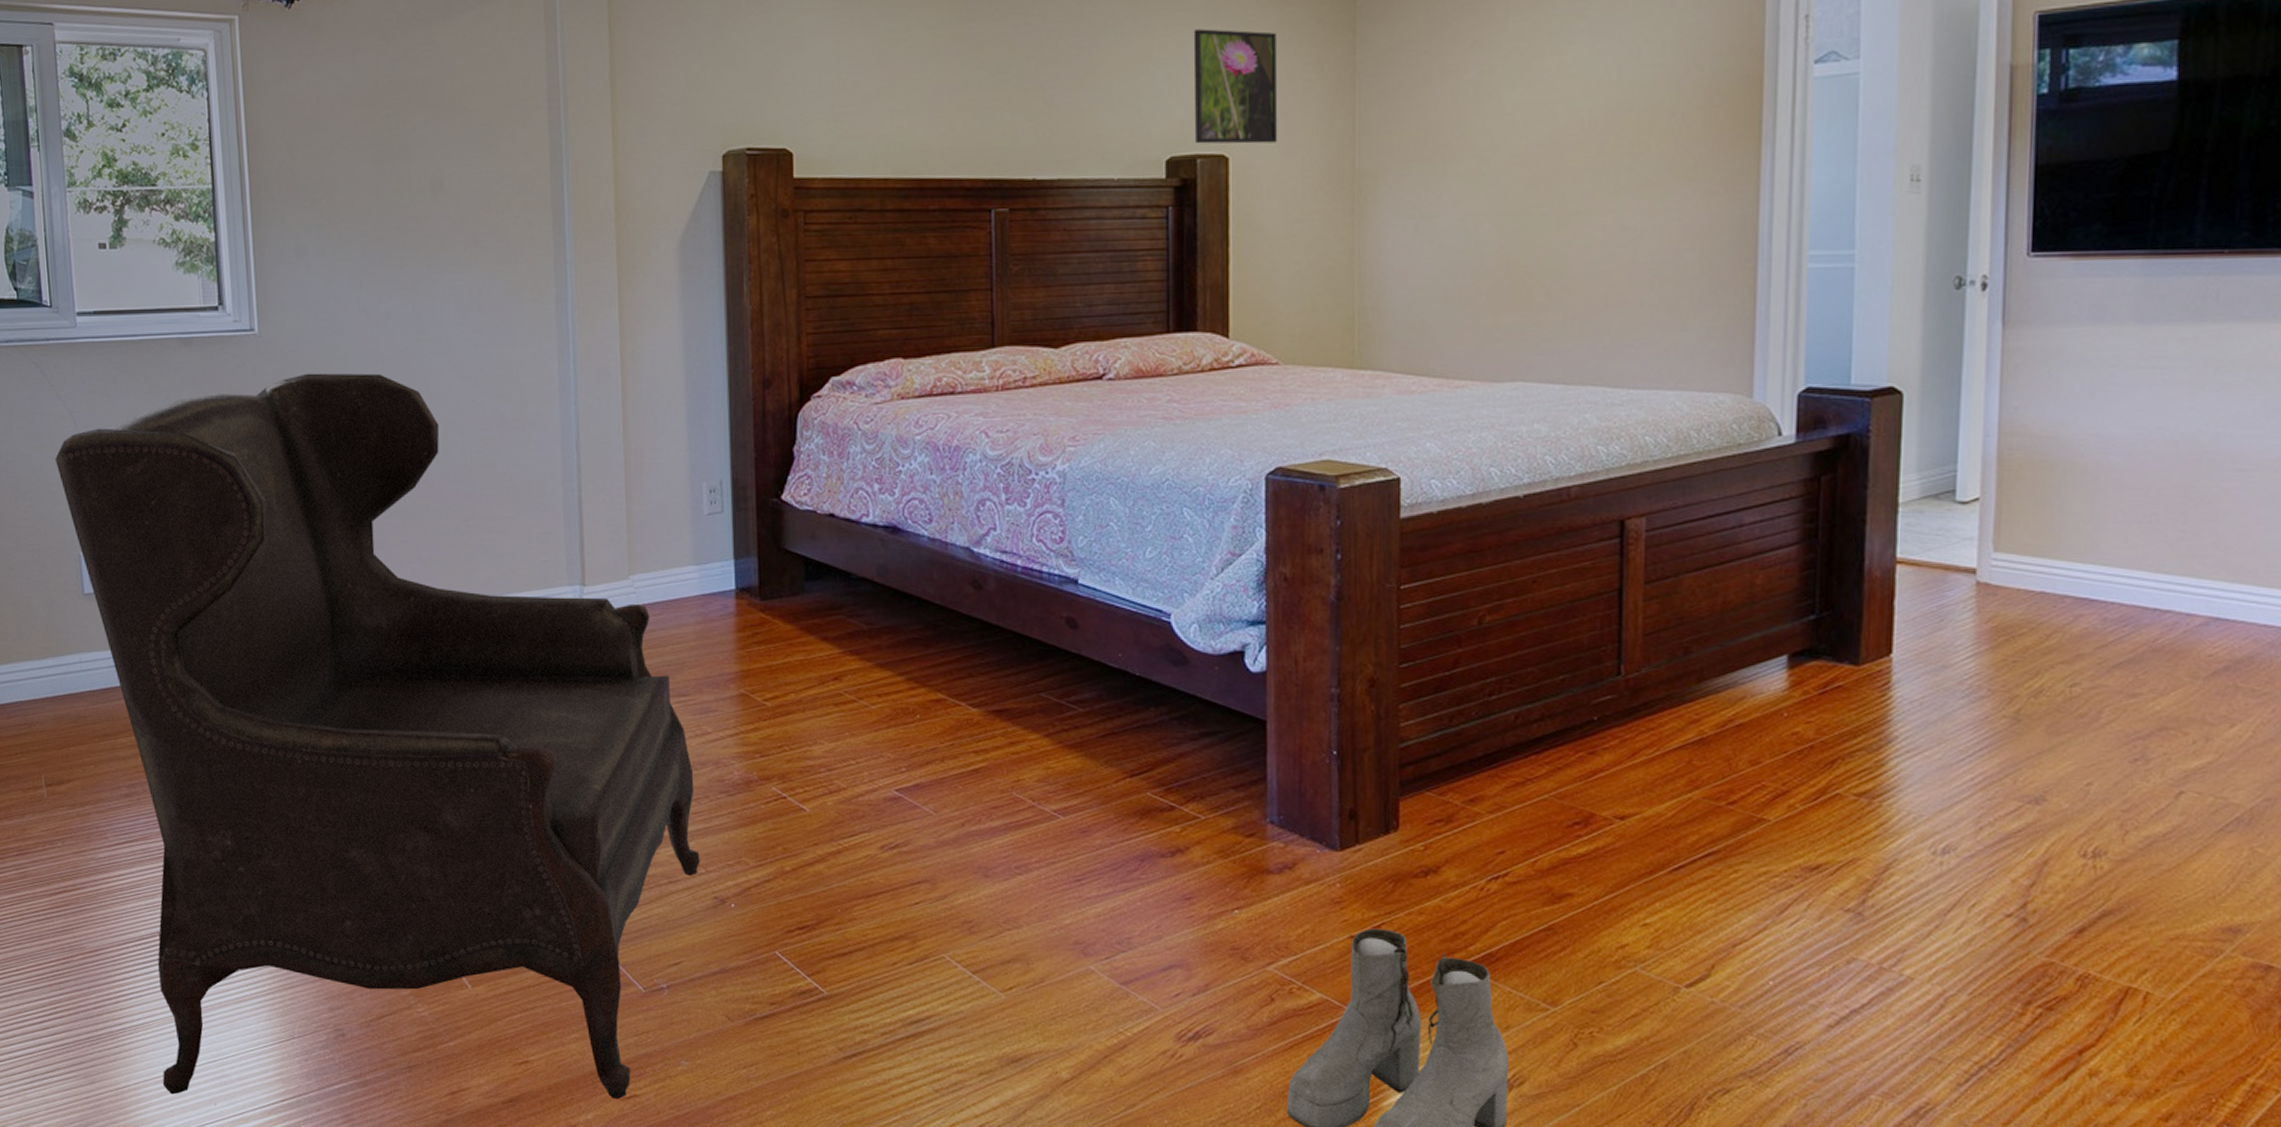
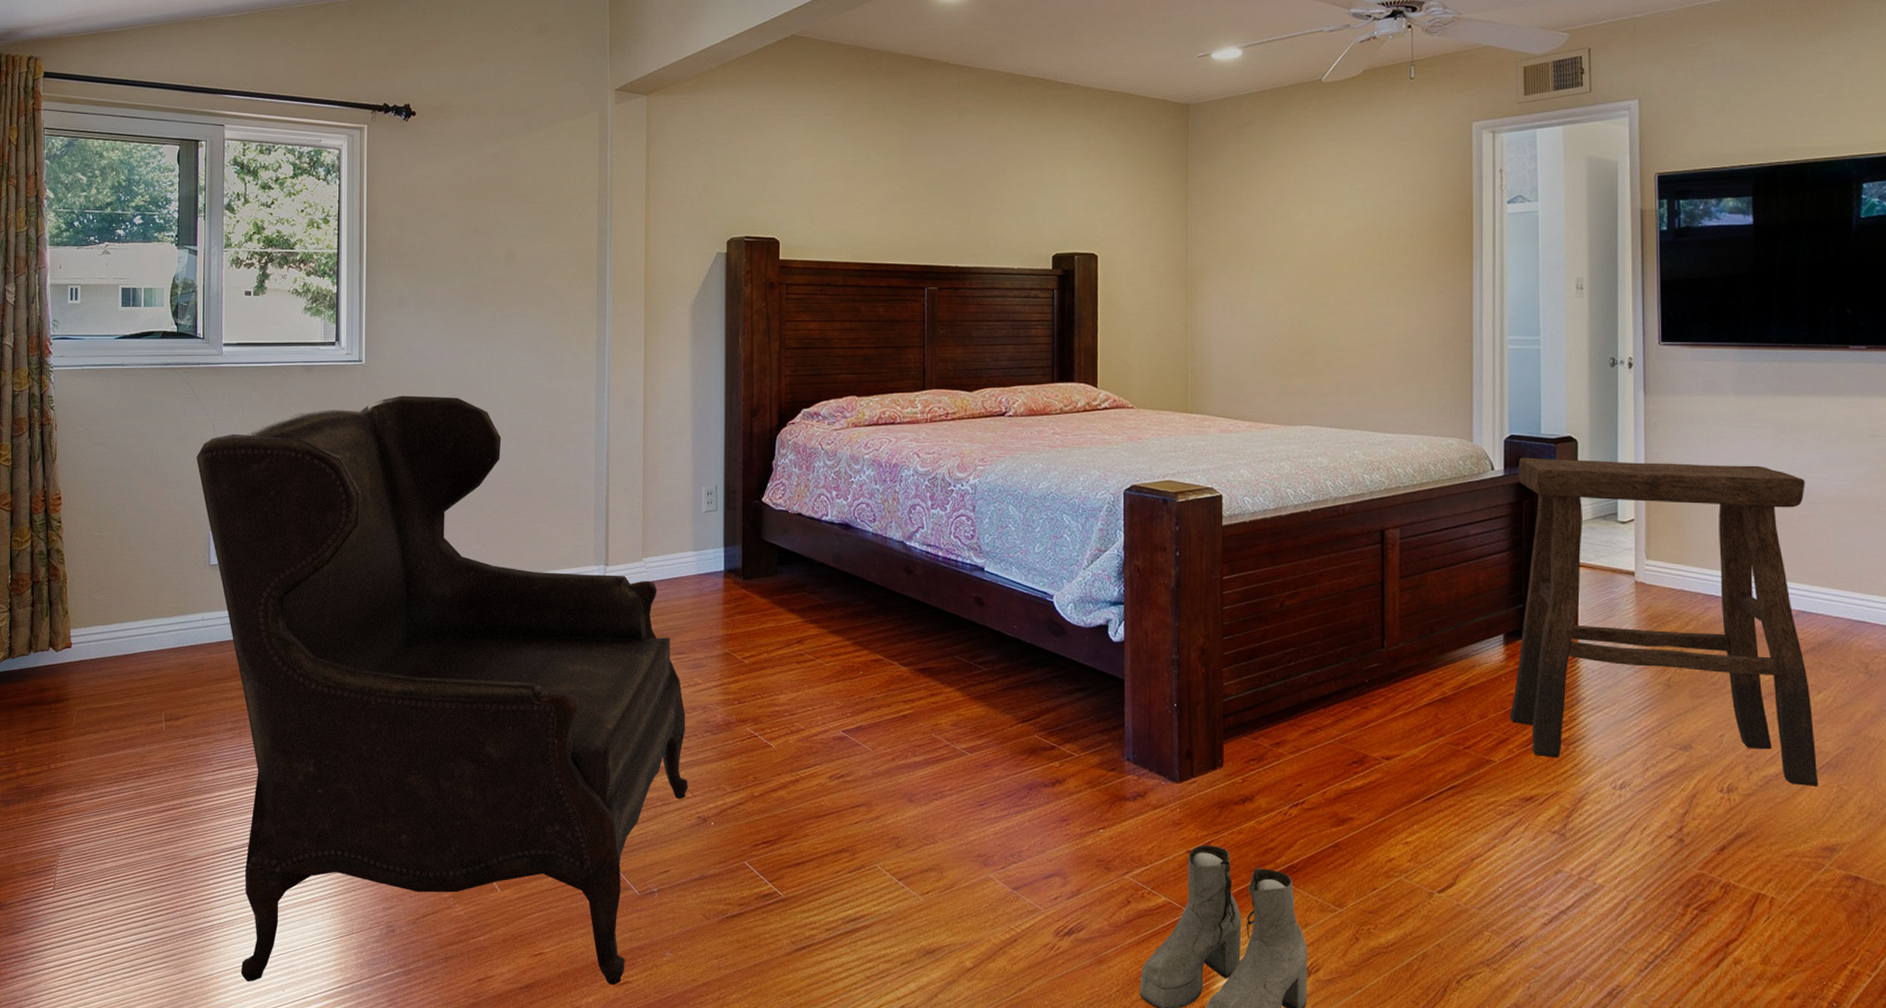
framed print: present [1193,29,1278,144] -> none [1073,163,1133,246]
stool: none [1791,417,2231,849] -> present [1509,457,1819,786]

